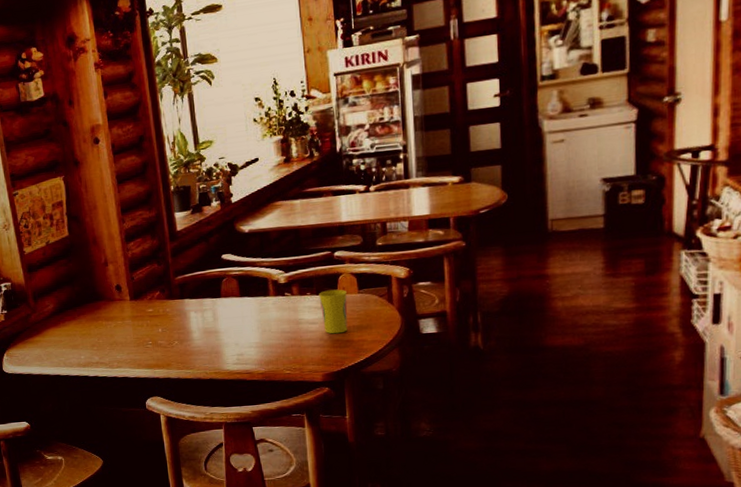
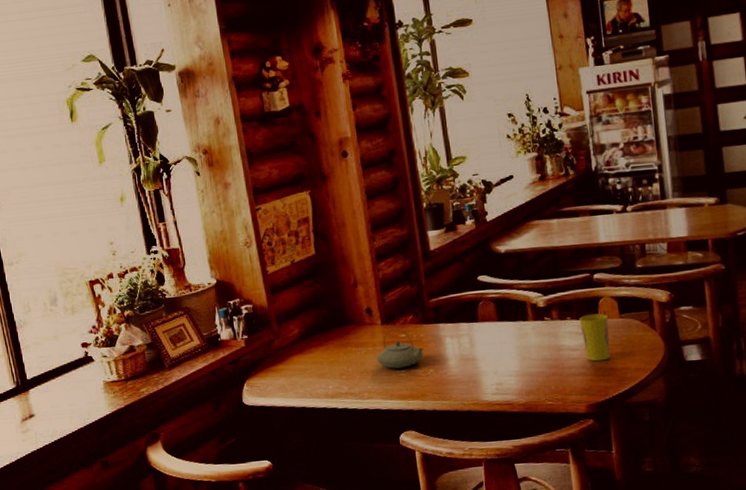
teapot: none [124,303,169,341] -> present [376,327,424,369]

